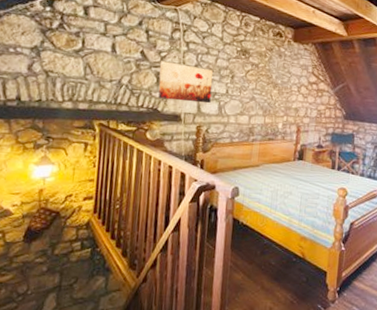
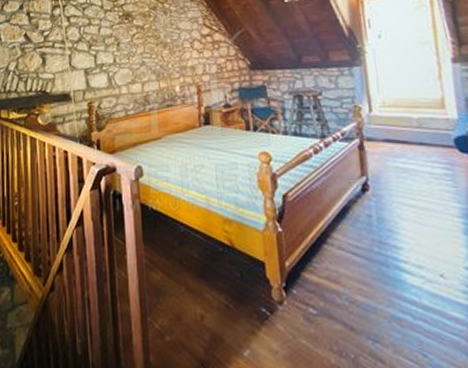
wall art: present [158,61,213,103] -> none [43,40,99,80]

